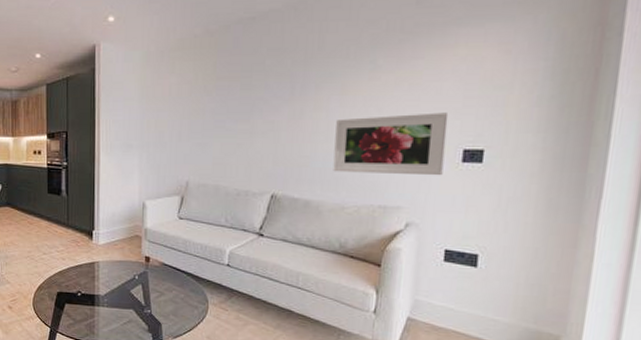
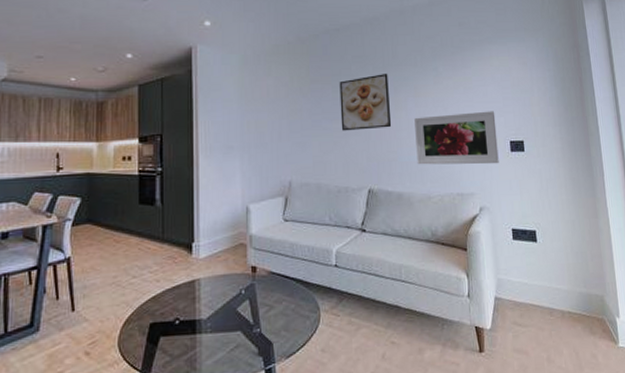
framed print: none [247,67,310,133] -> present [339,73,392,131]

